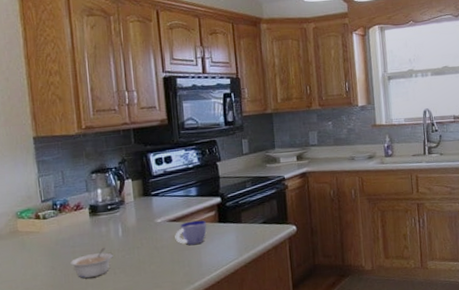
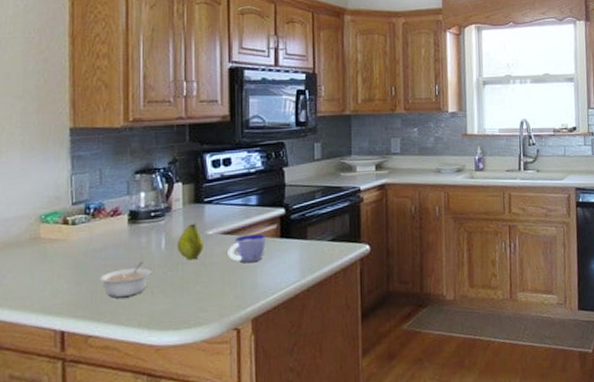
fruit: none [132,213,154,245] -> present [177,222,203,260]

